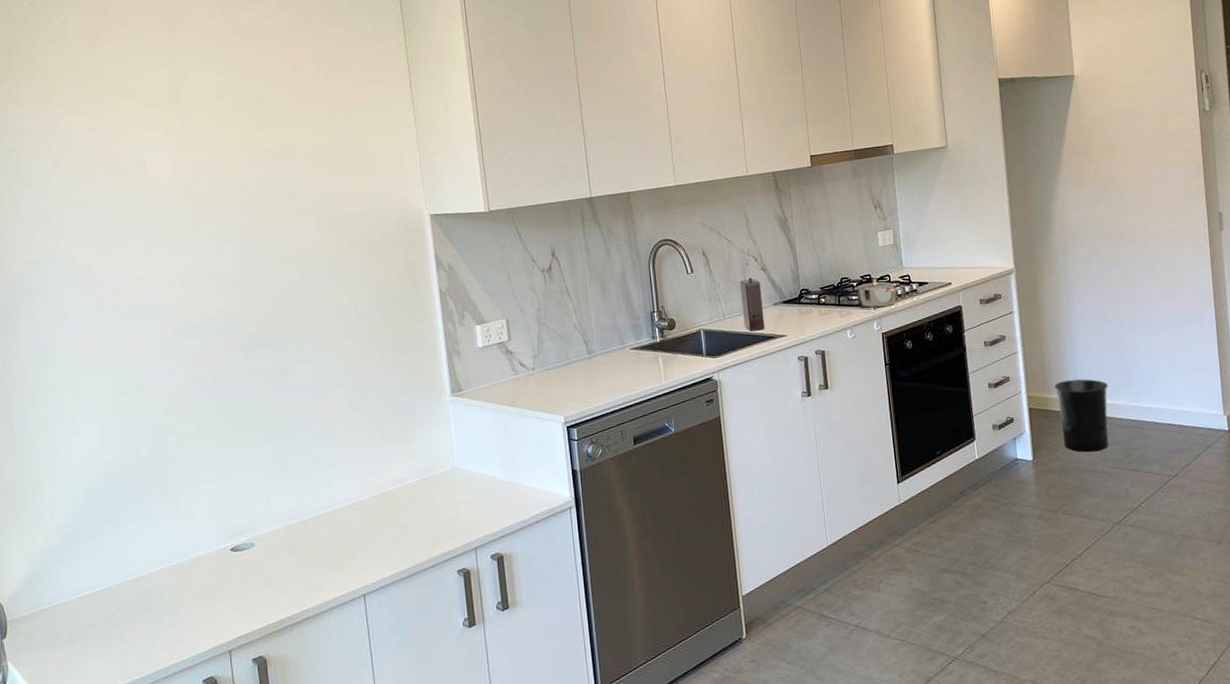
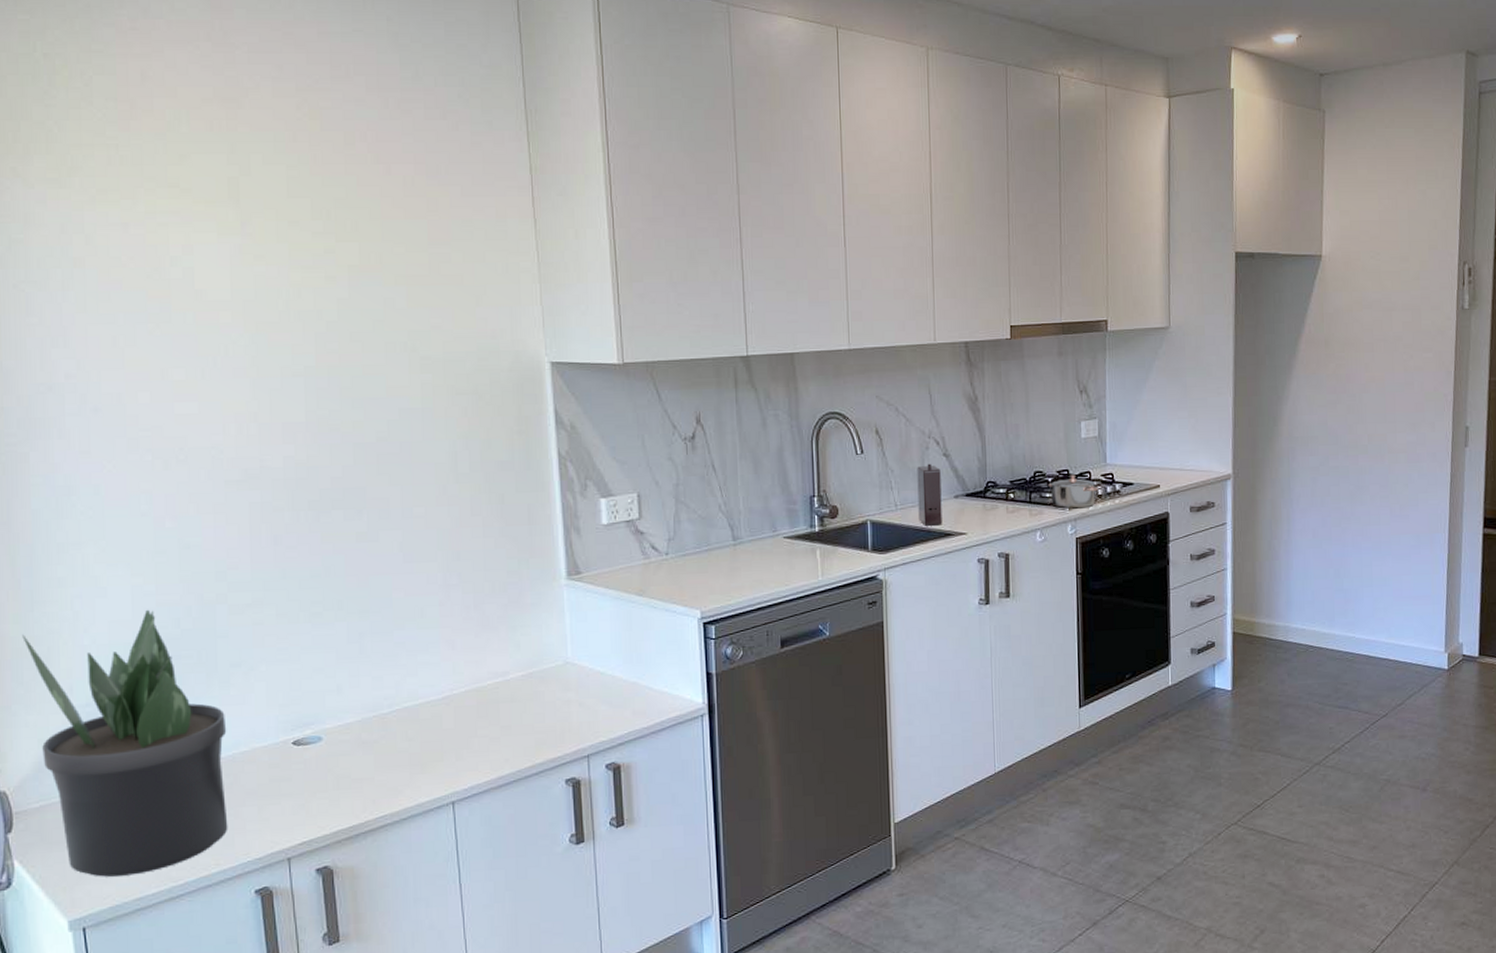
planter: none [14,442,180,674] -> present [22,609,228,877]
waste bin: present [1054,379,1109,452] -> none [1264,603,1323,685]

